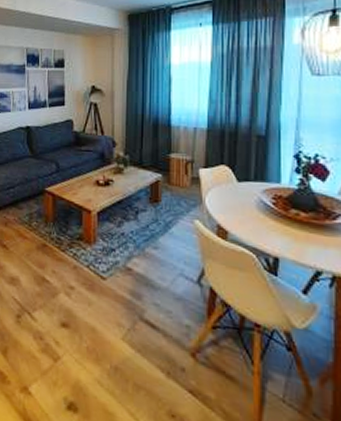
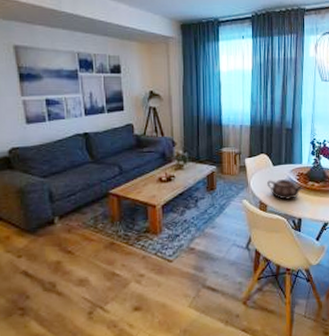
teapot: none [228,199,280,229] -> present [267,179,302,200]

